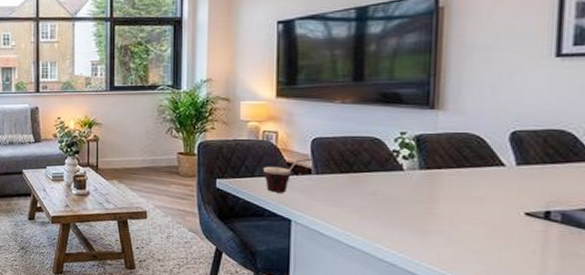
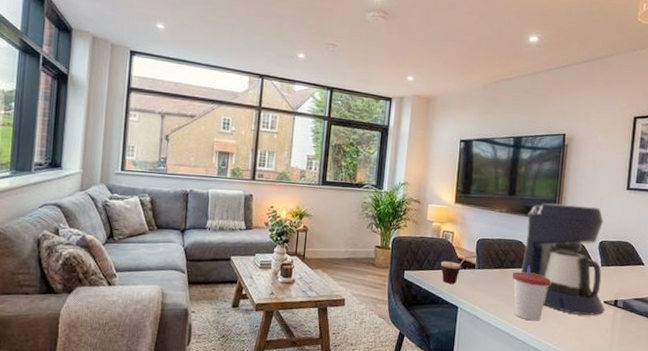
cup: none [367,168,431,239] -> present [512,265,552,321]
coffee maker: none [381,85,528,232] -> present [521,203,605,315]

